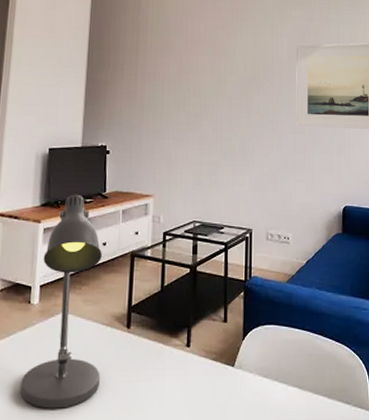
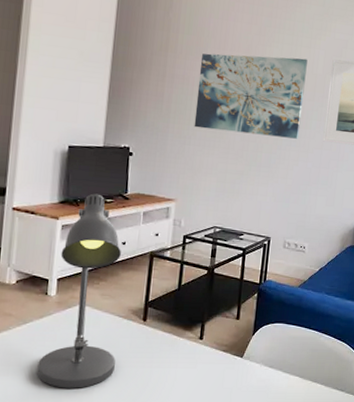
wall art: none [167,46,272,125] -> present [194,53,308,139]

